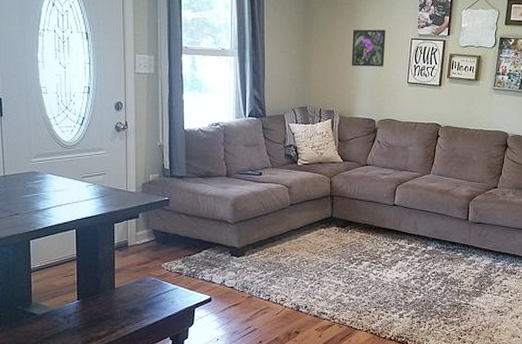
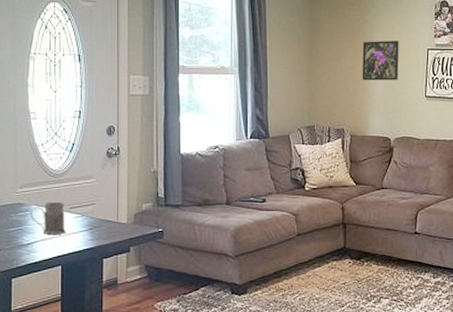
mug: none [45,171,79,201] -> present [30,201,65,234]

